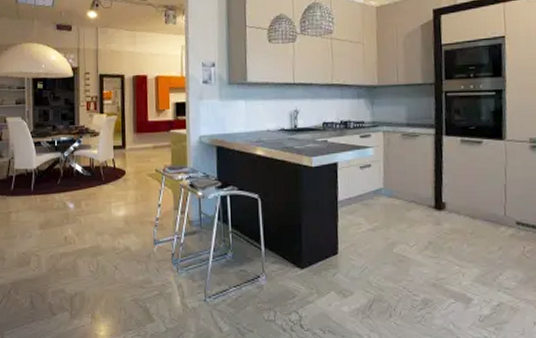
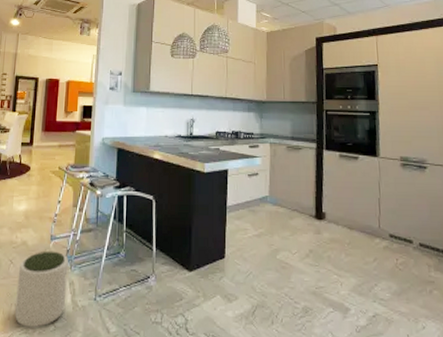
plant pot: none [124,255,176,329] -> present [15,251,68,327]

